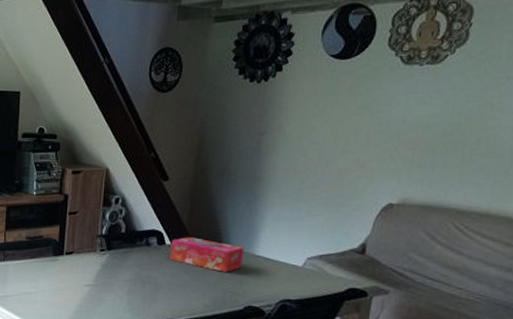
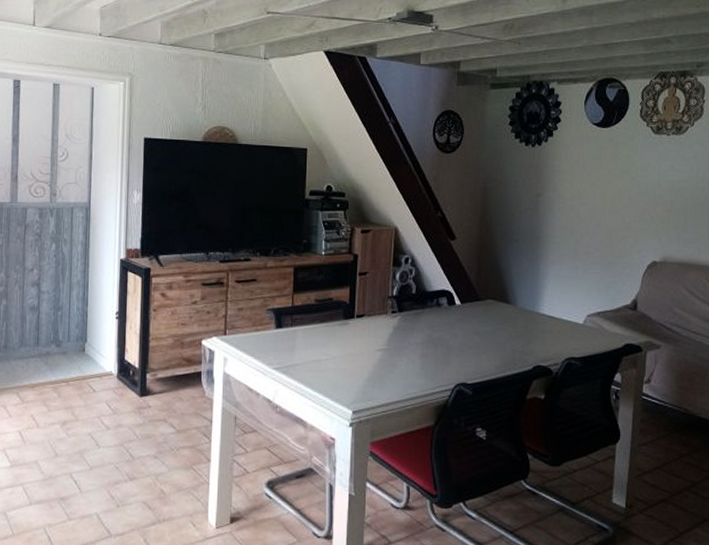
tissue box: present [170,237,244,272] -> none [460,297,530,332]

